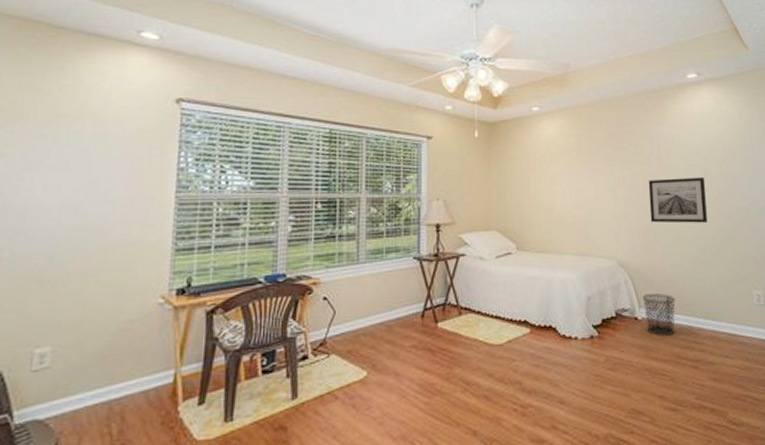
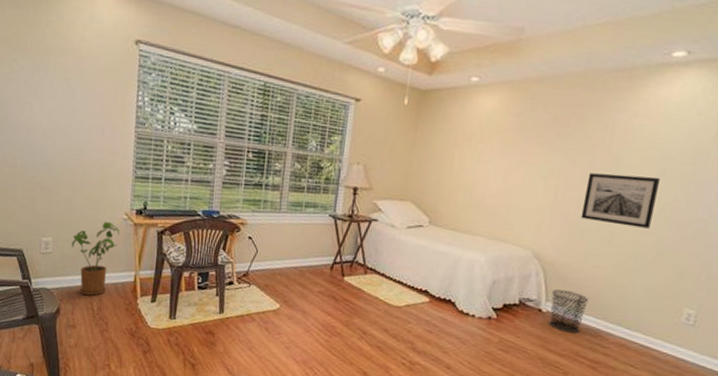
house plant: none [81,310,154,417] -> present [72,221,120,296]

